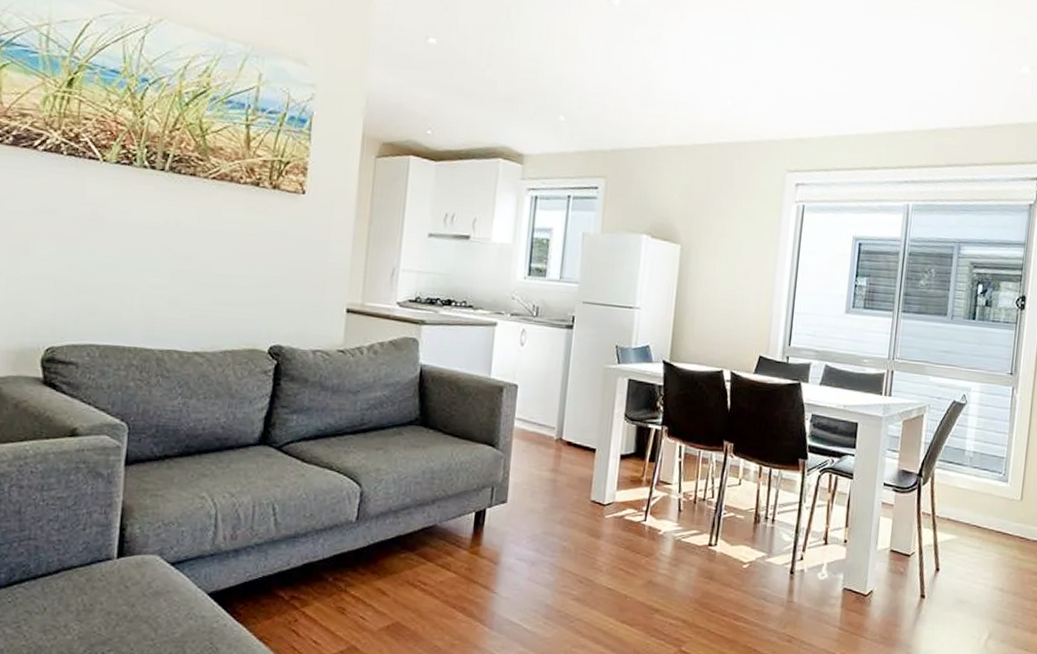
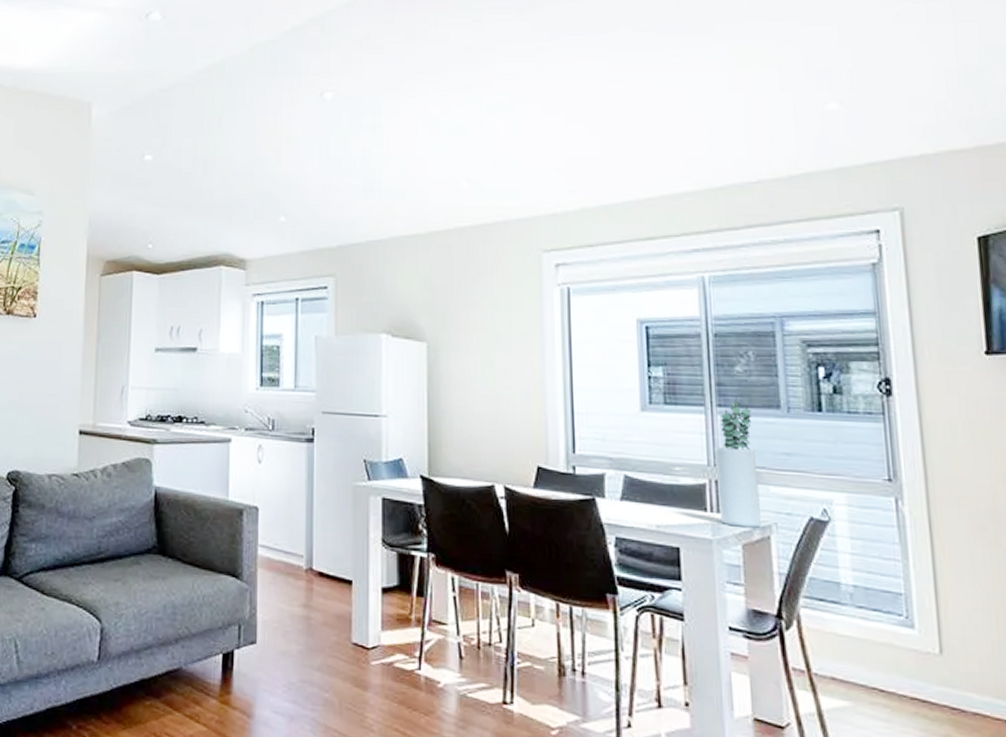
vase: none [890,304,926,408] -> present [714,396,761,528]

